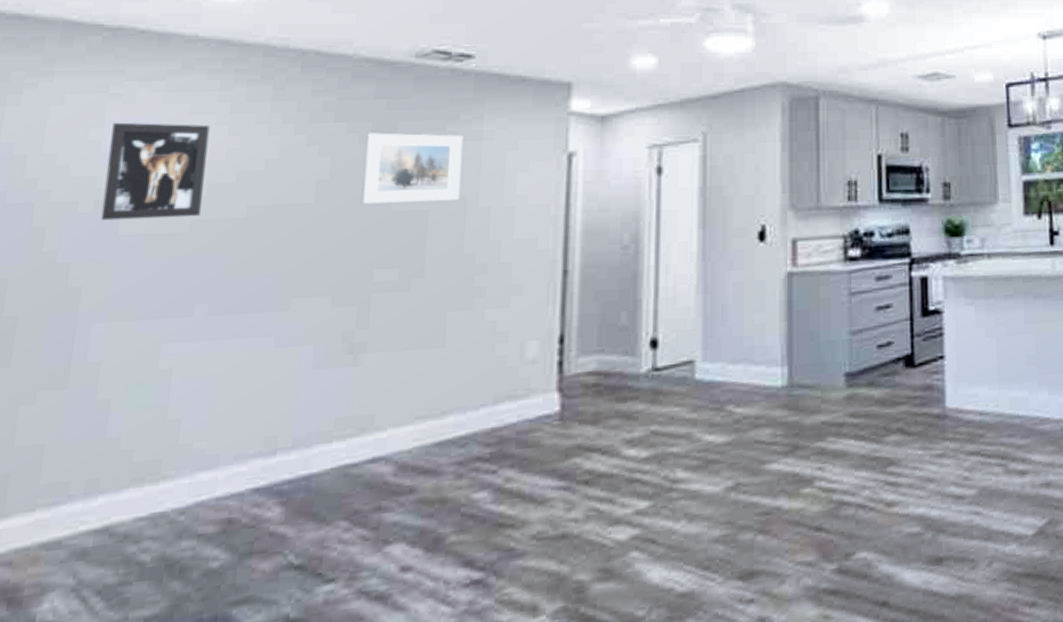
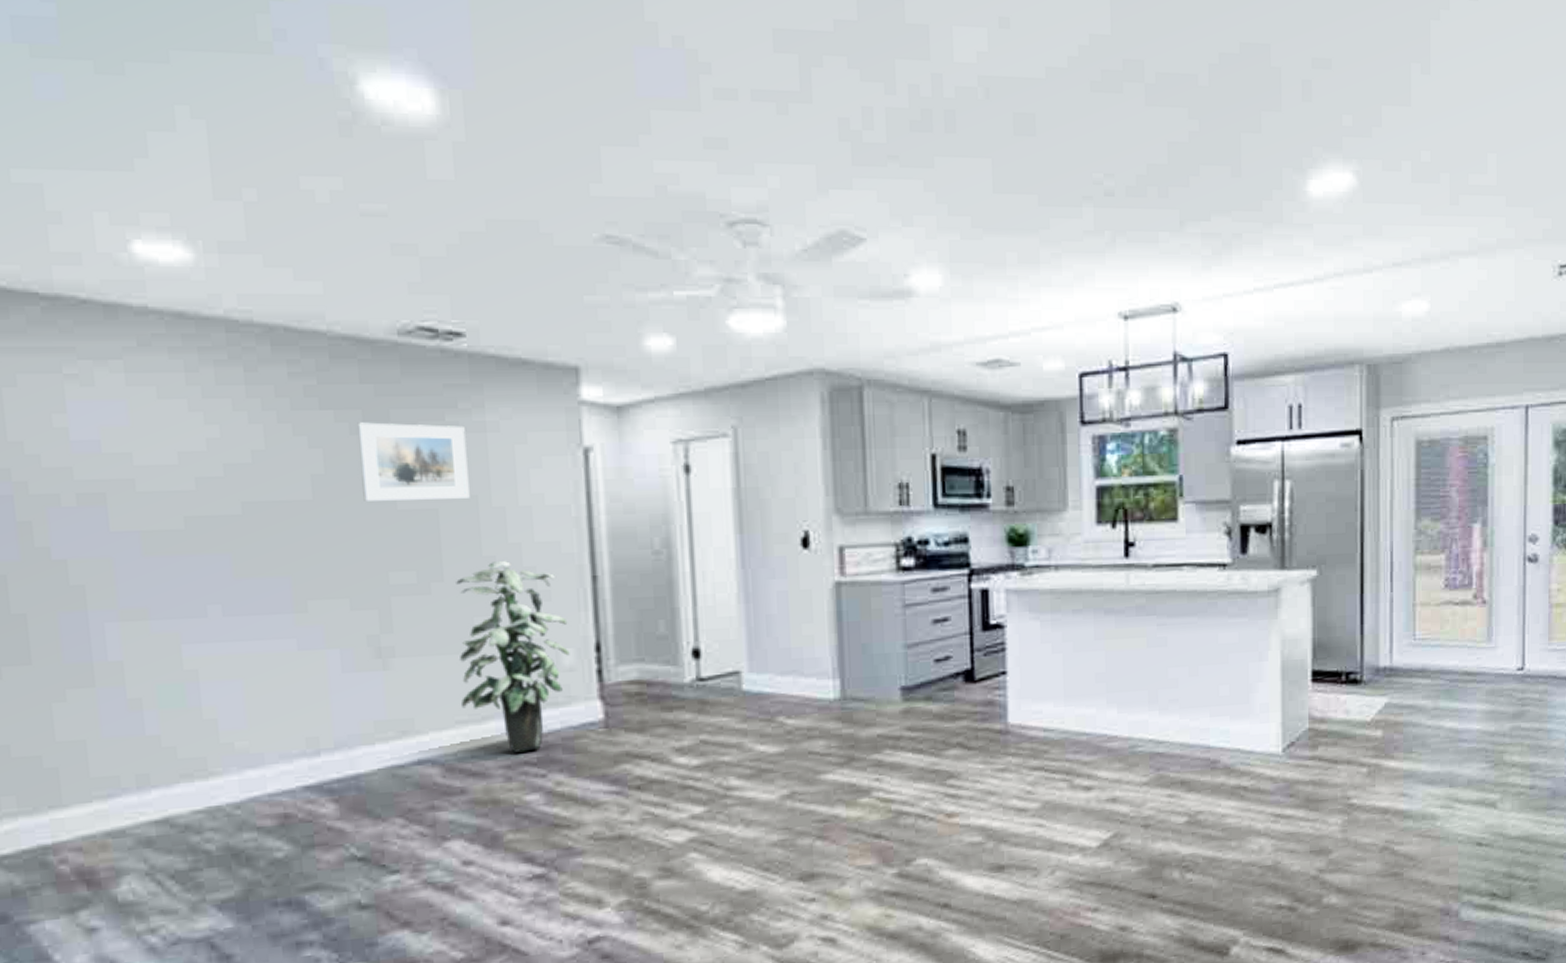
wall art: present [100,122,210,221] -> none [76,407,194,516]
indoor plant: none [422,258,536,448] -> present [456,561,570,753]

